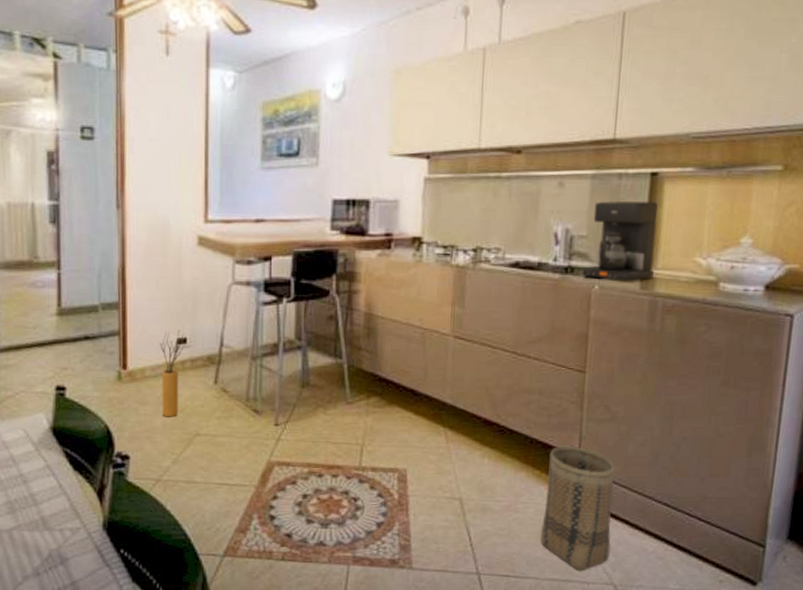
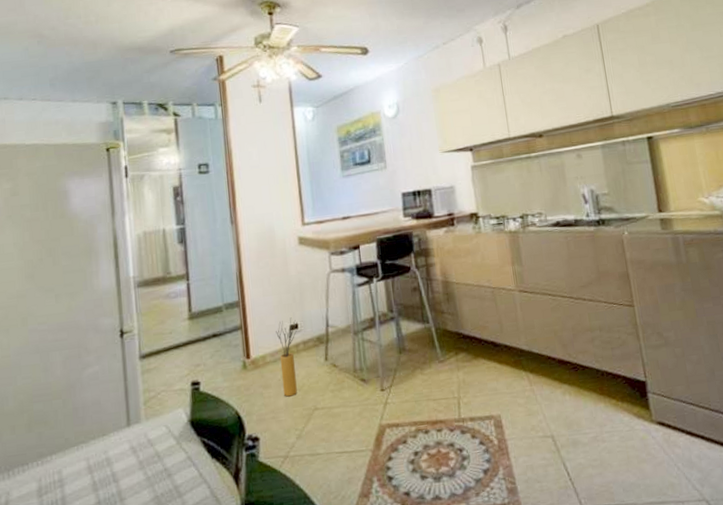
basket: present [540,445,615,570] -> none [620,372,695,491]
coffee maker: present [582,201,659,282] -> none [608,158,670,226]

